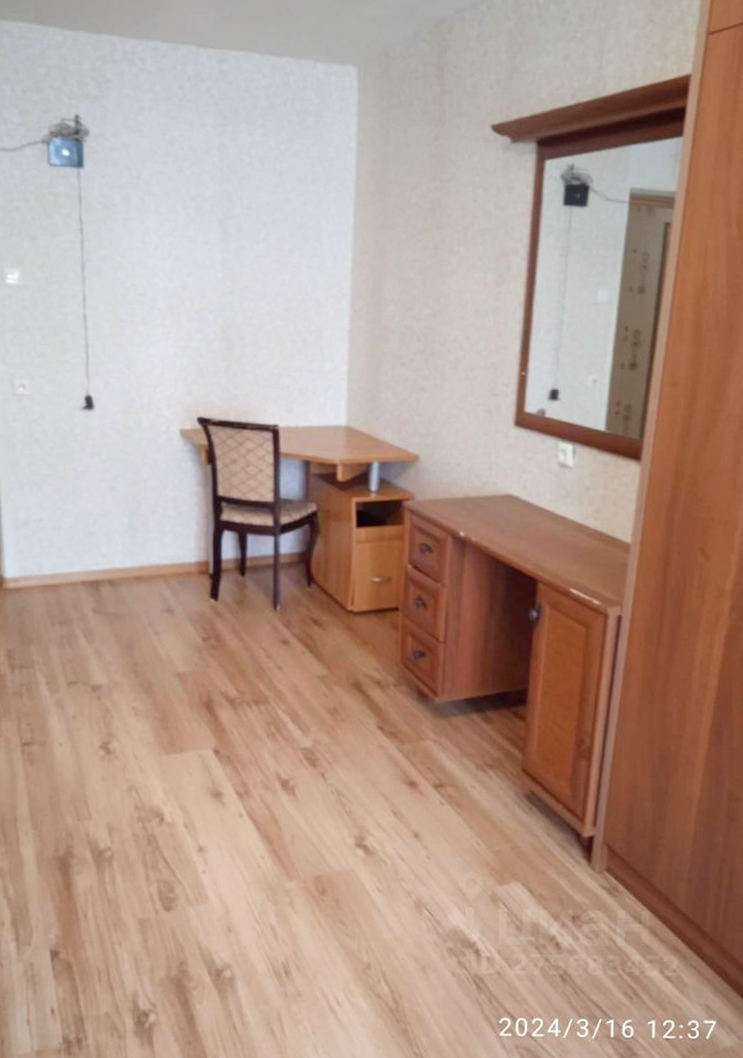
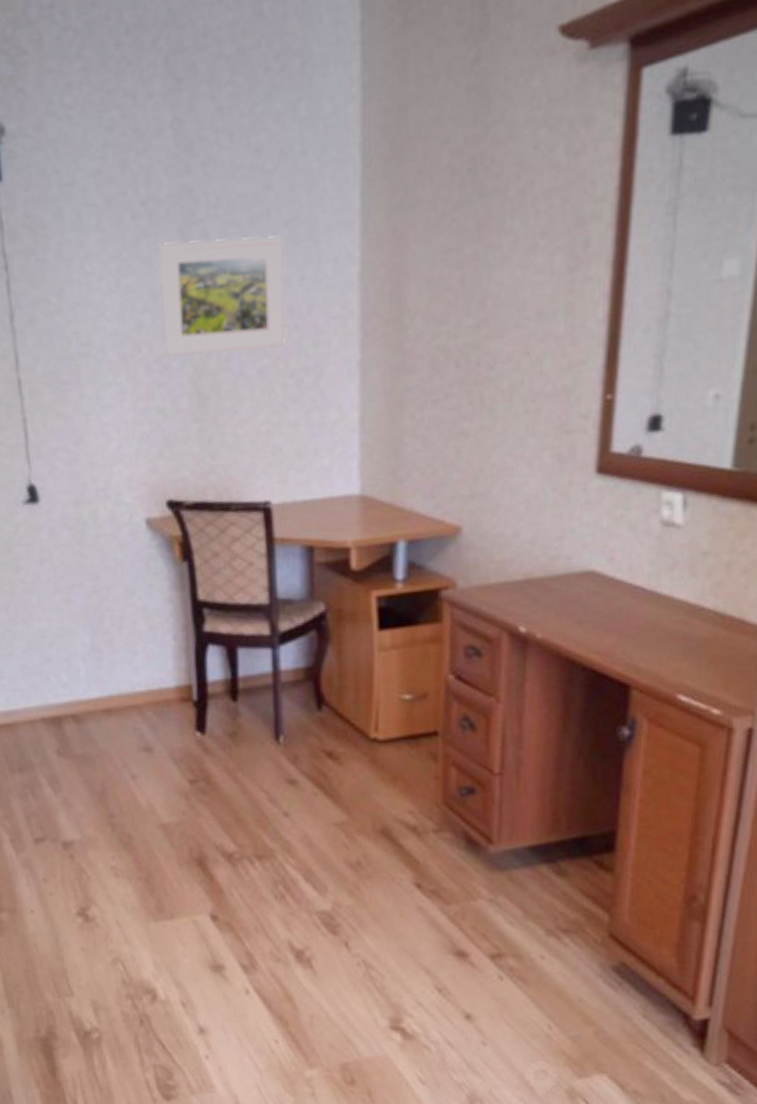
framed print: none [202,229,296,314] -> present [157,235,286,356]

